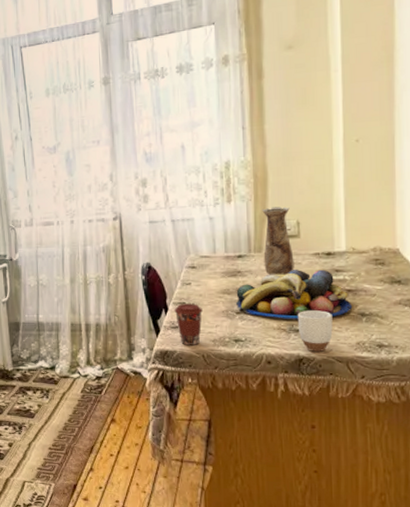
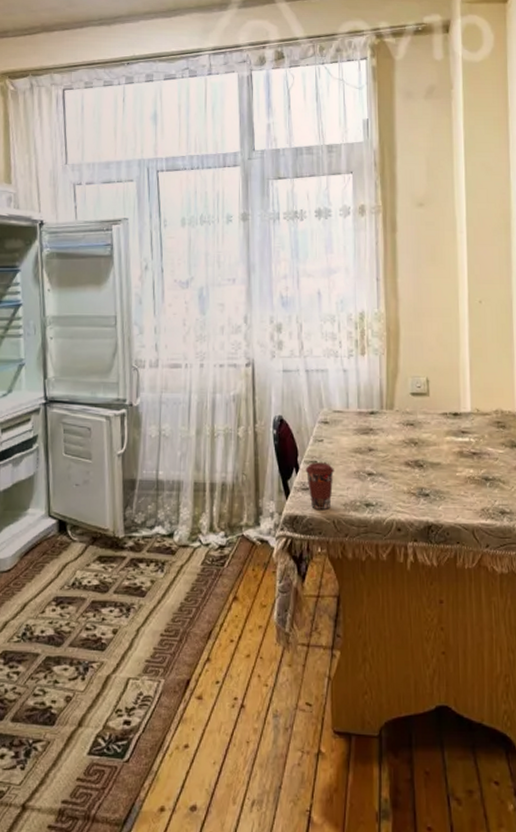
fruit bowl: present [235,269,353,319] -> none [367,429,478,482]
vase: present [262,206,294,276] -> none [394,362,424,436]
mug: present [297,310,333,352] -> none [426,473,460,518]

